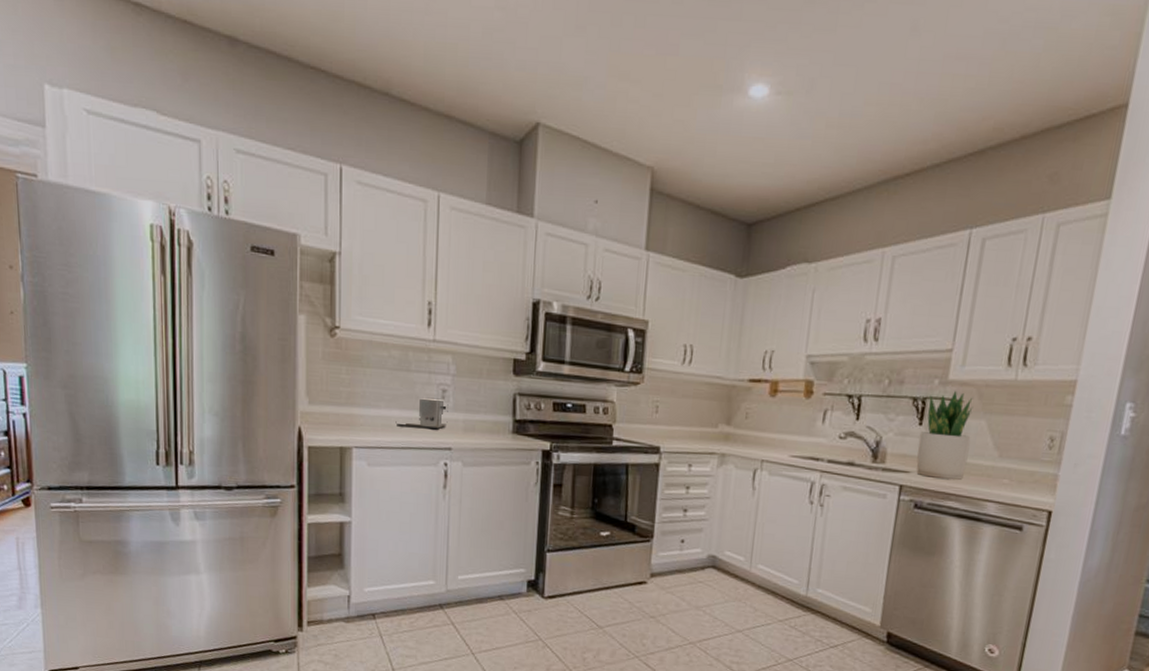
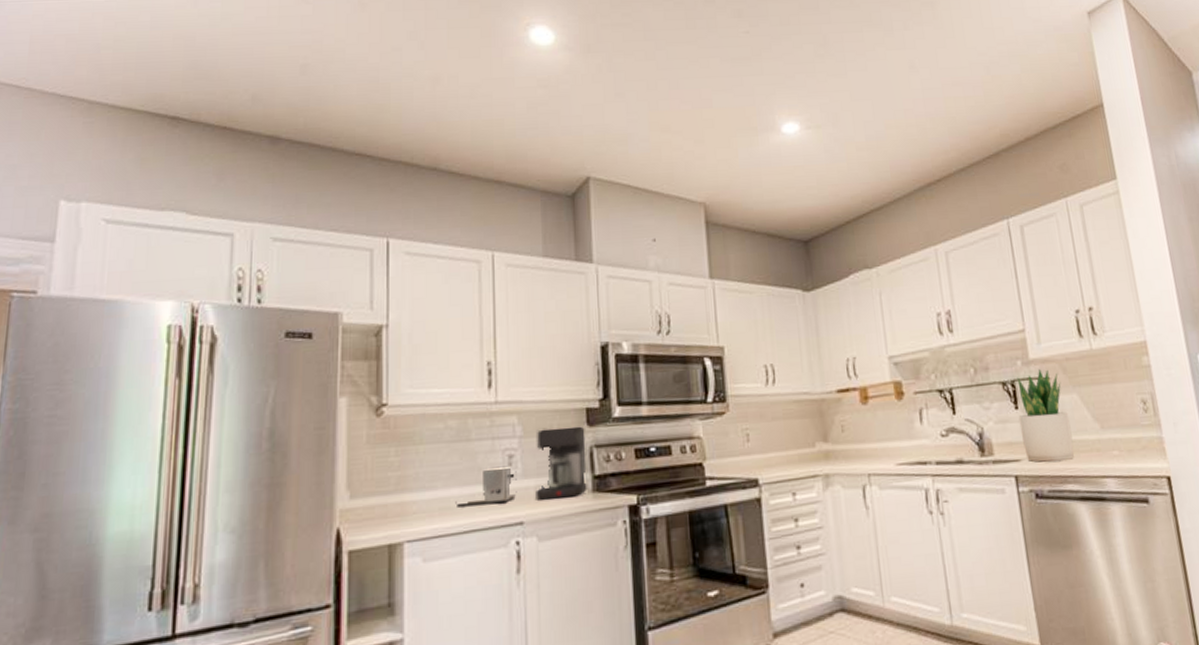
coffee maker: none [463,372,511,435] -> present [536,427,587,500]

